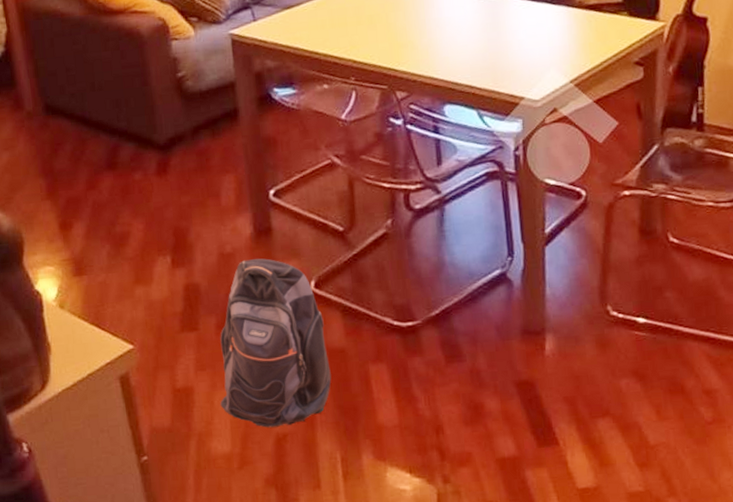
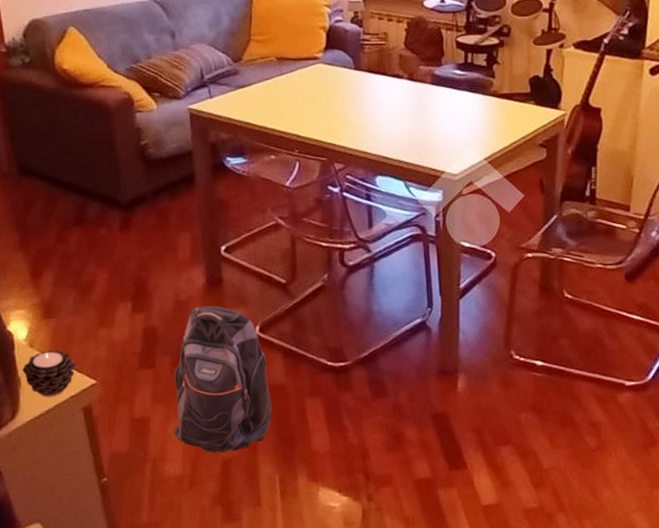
candle: none [52,311,111,366] -> present [22,350,76,398]

